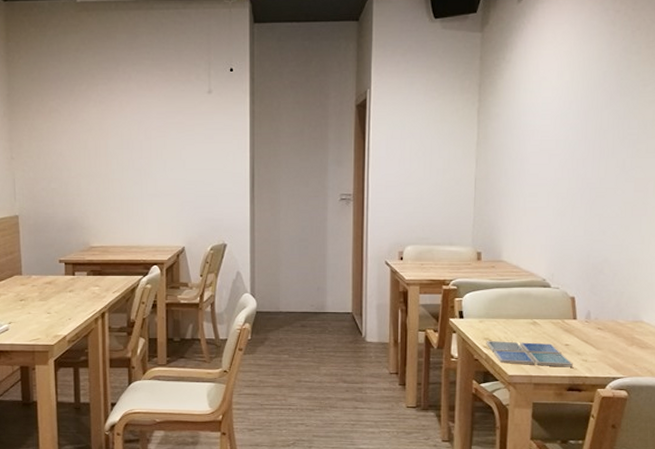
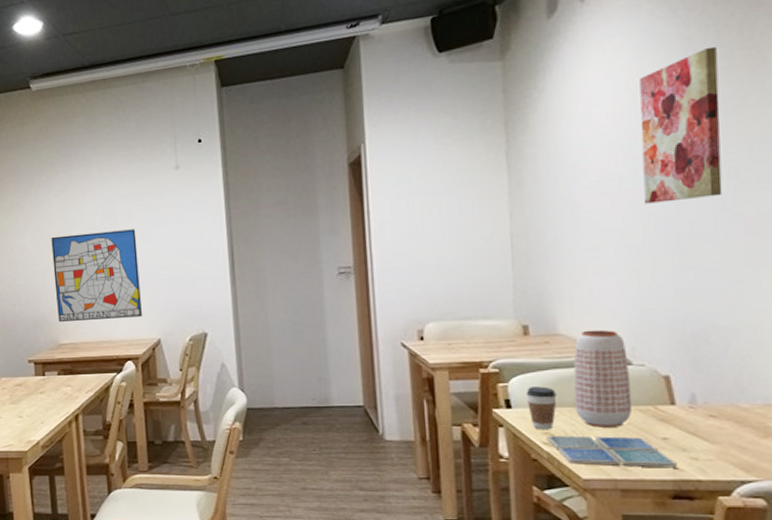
wall art: none [88,145,169,226] -> present [51,229,142,322]
coffee cup: none [475,302,497,336] -> present [527,386,557,430]
vase: none [508,259,548,335] -> present [573,329,633,428]
wall art: none [572,43,631,162] -> present [639,46,723,204]

